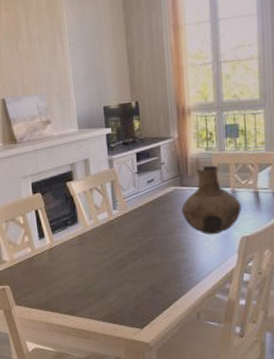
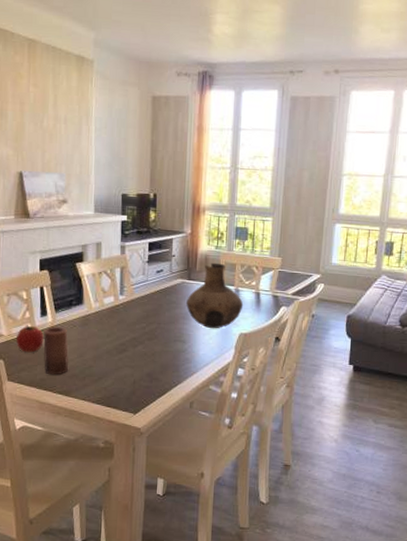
apple: none [19,249,45,276] -> present [16,325,44,353]
candle: none [44,248,71,296] -> present [43,326,68,375]

